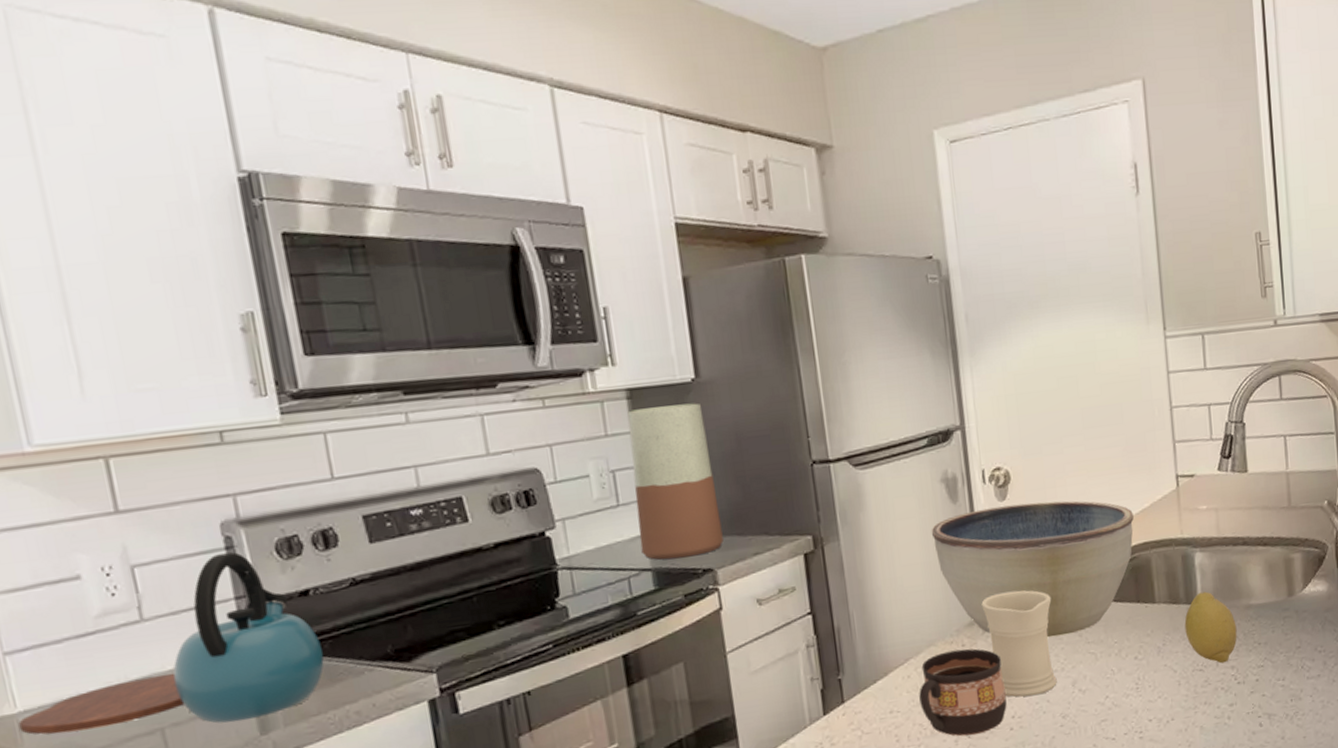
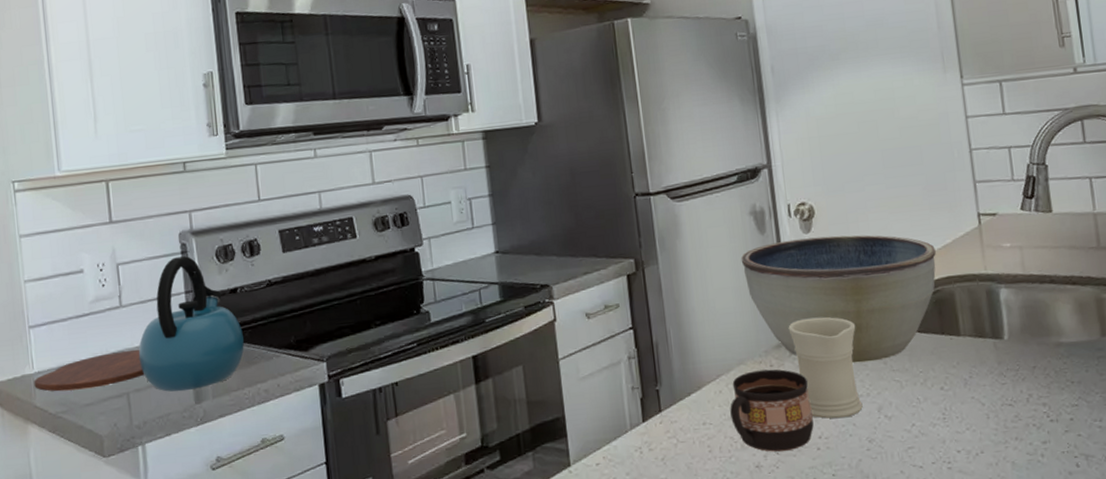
vase: present [627,403,724,560] -> none [483,143,558,276]
fruit: present [1184,591,1237,664] -> none [991,327,1048,400]

